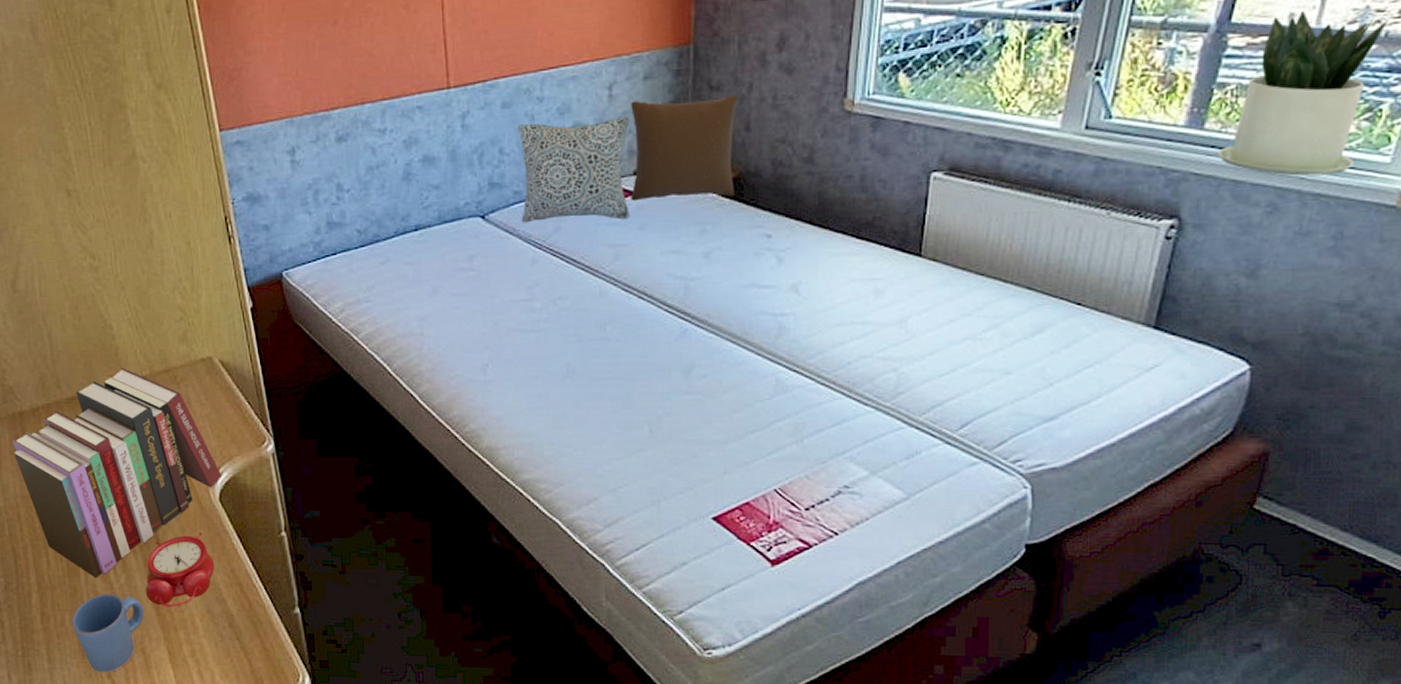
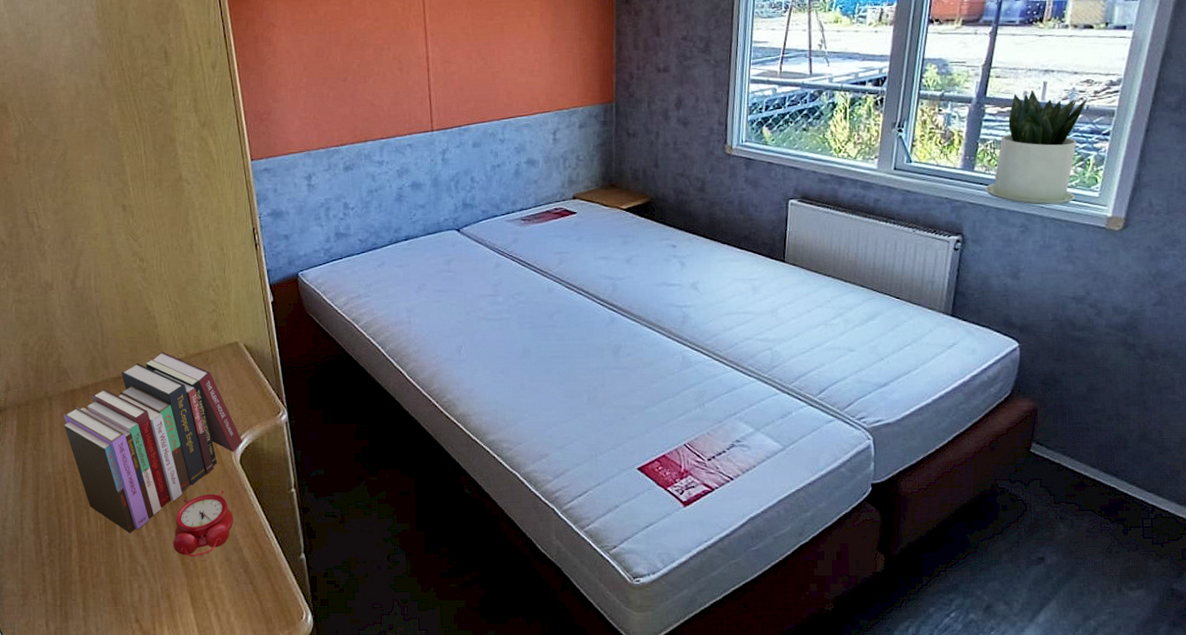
mug: present [72,593,144,673] -> none [106,546,171,618]
pillow: present [518,117,630,223] -> none [486,155,570,235]
pillow: present [631,94,738,201] -> none [570,140,649,219]

